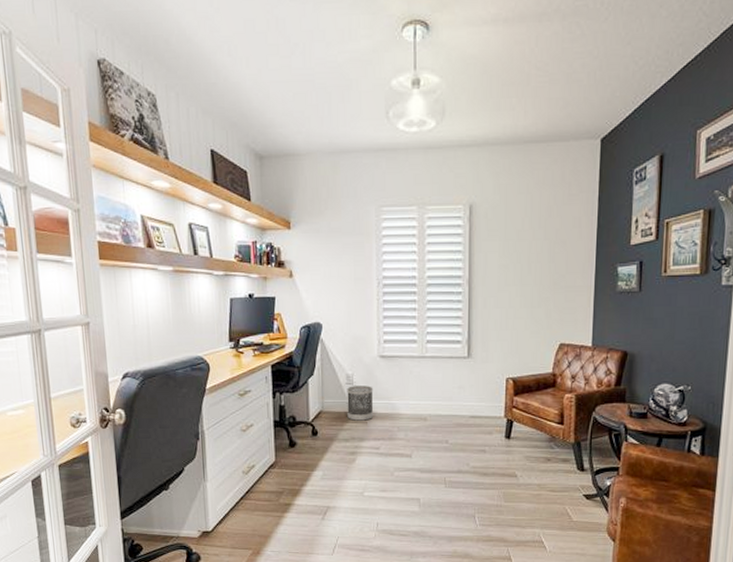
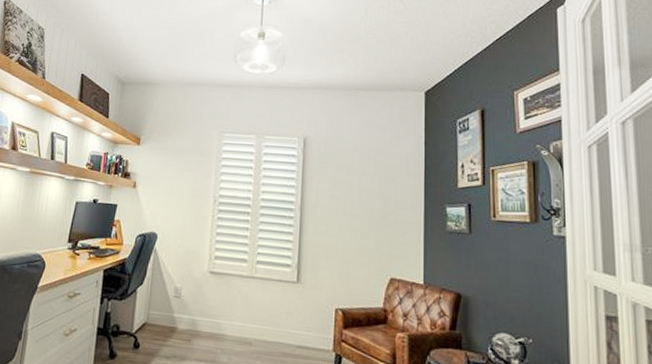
wastebasket: present [347,386,374,421] -> none [171,299,200,339]

